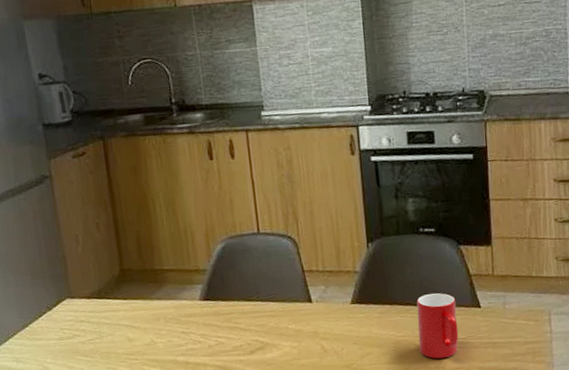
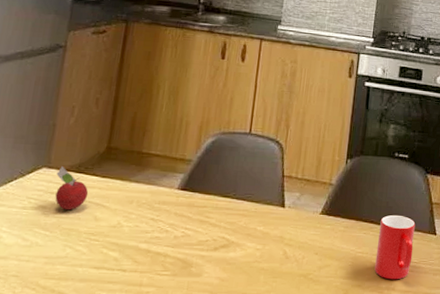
fruit: none [80,295,116,336] -> present [55,166,89,211]

